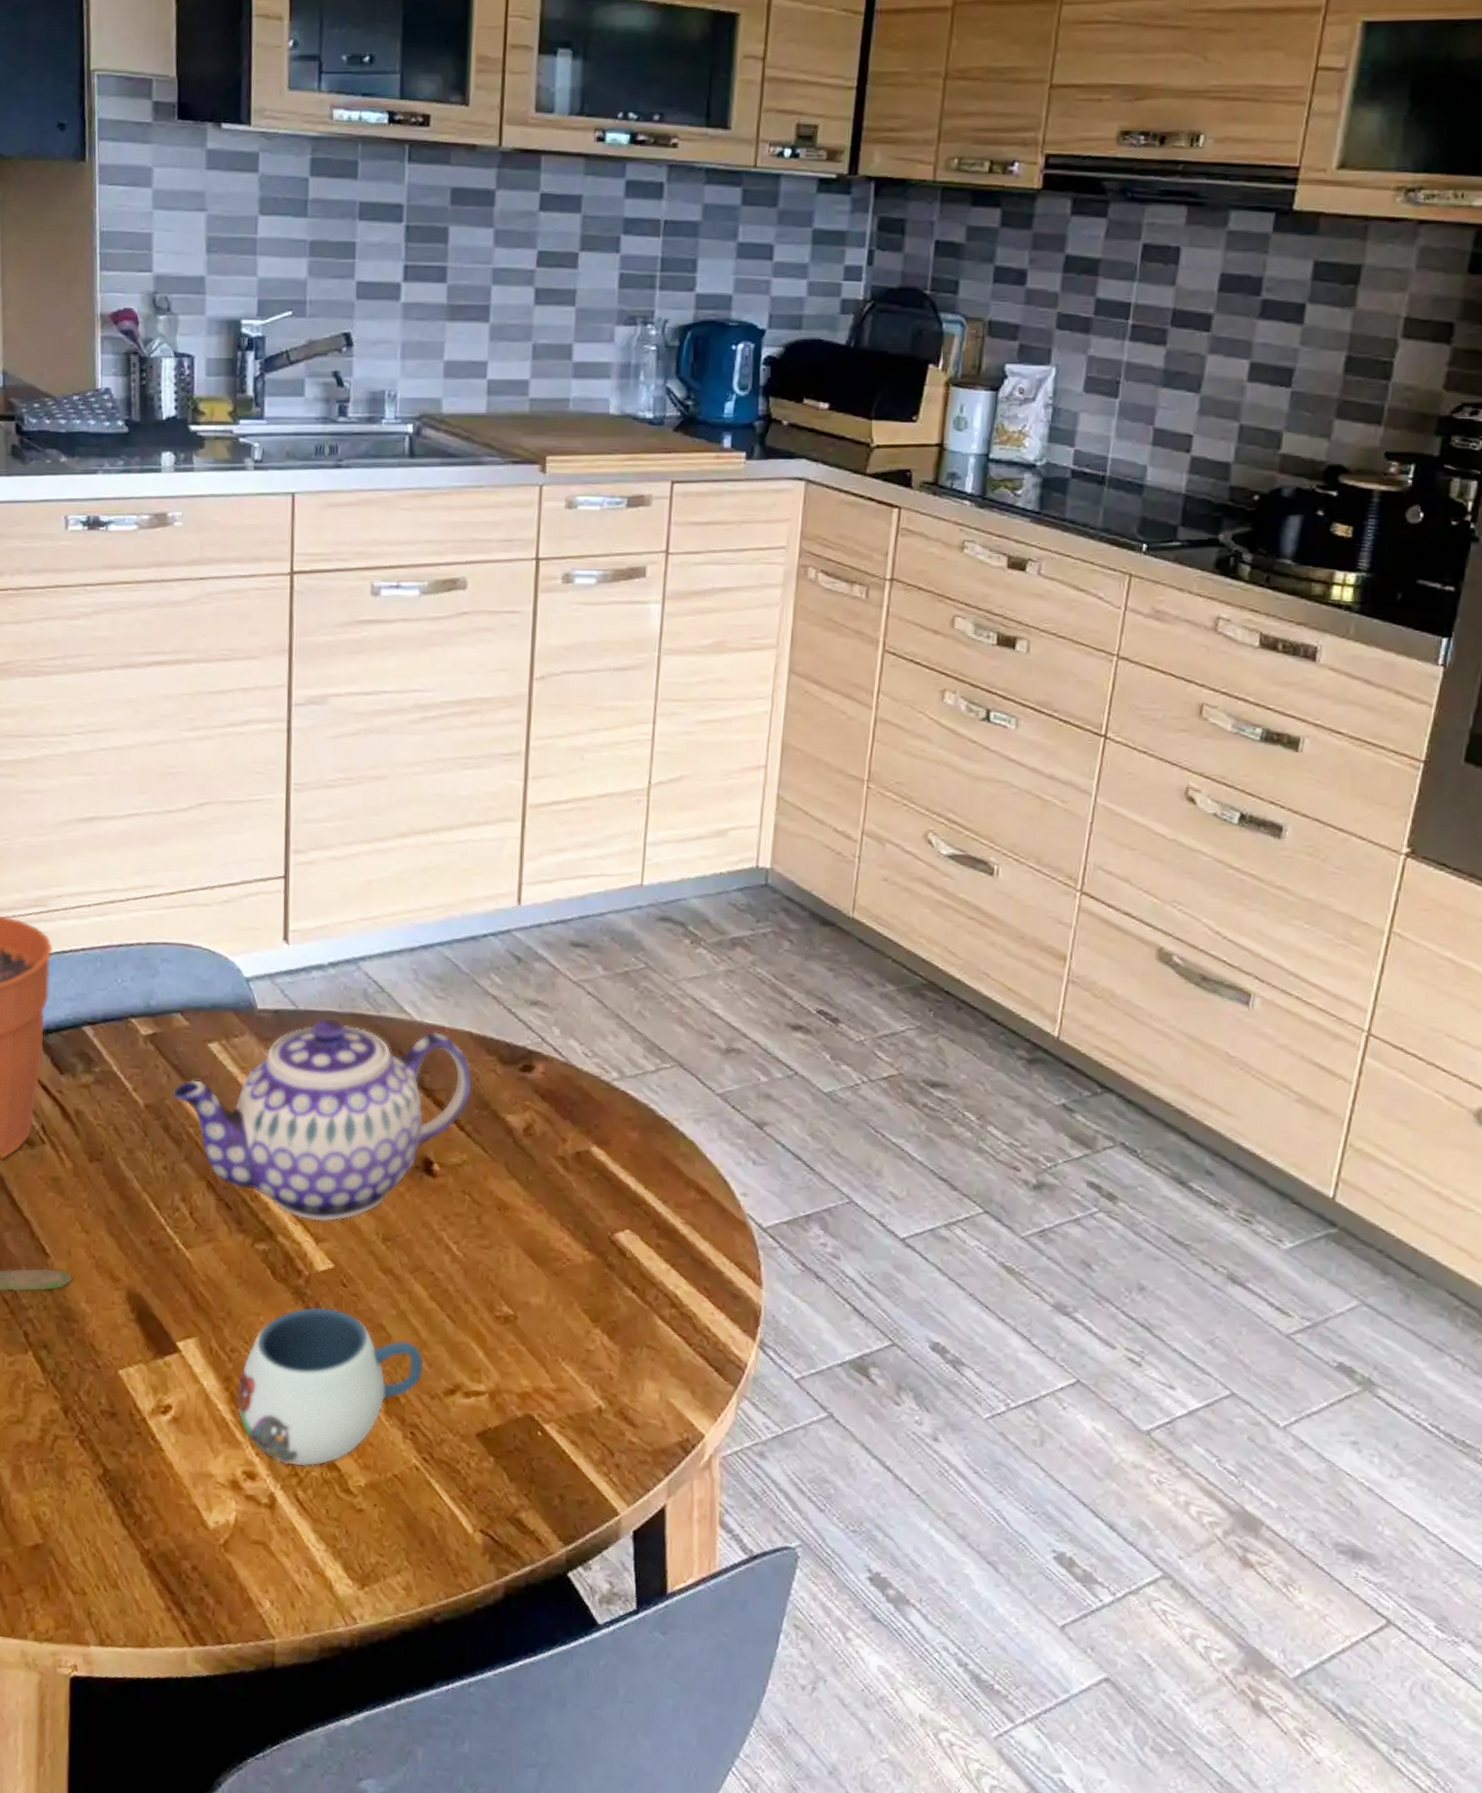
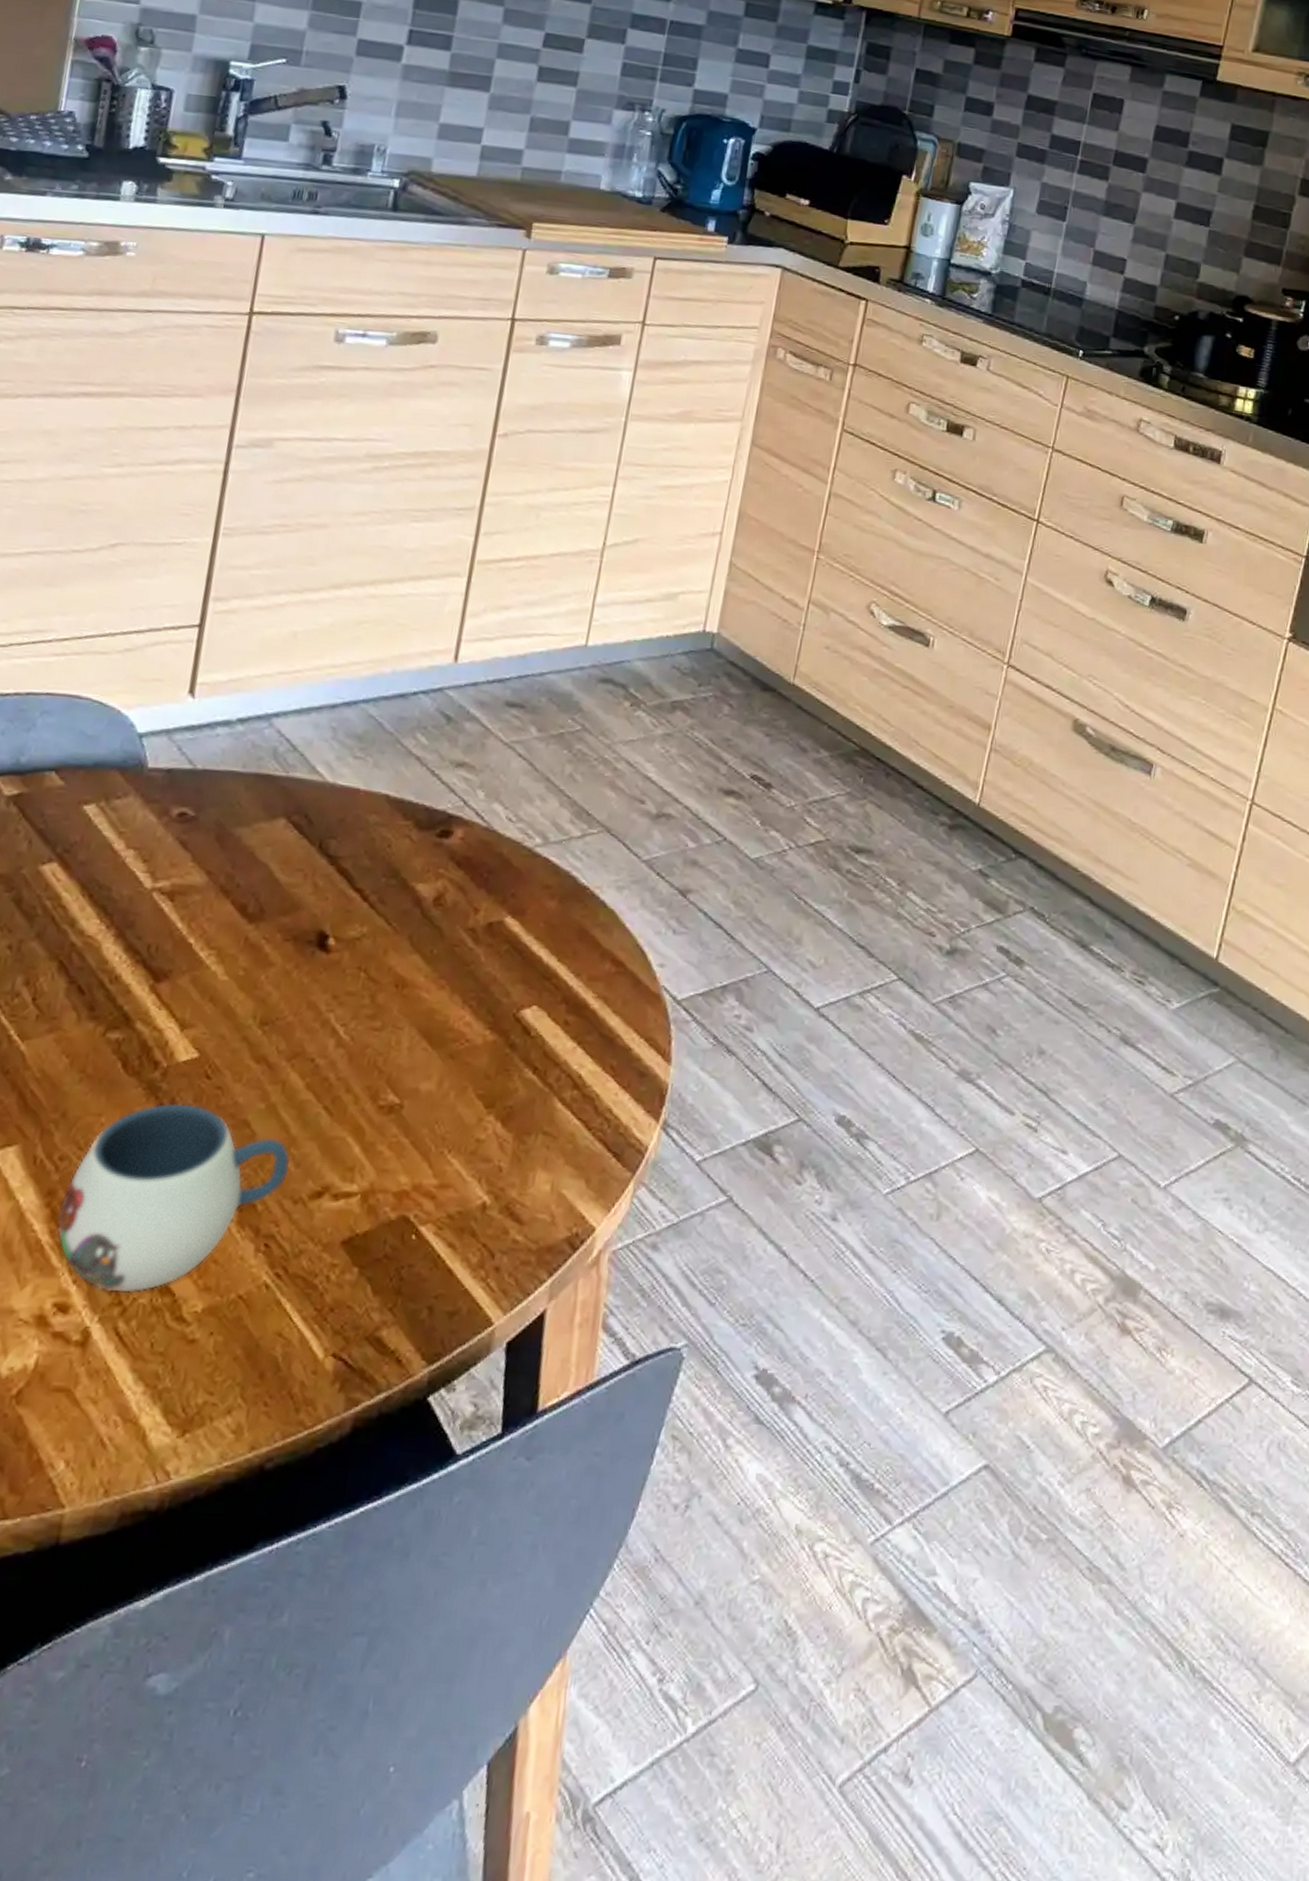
teapot: present [172,1018,472,1222] -> none [31,778,384,1005]

